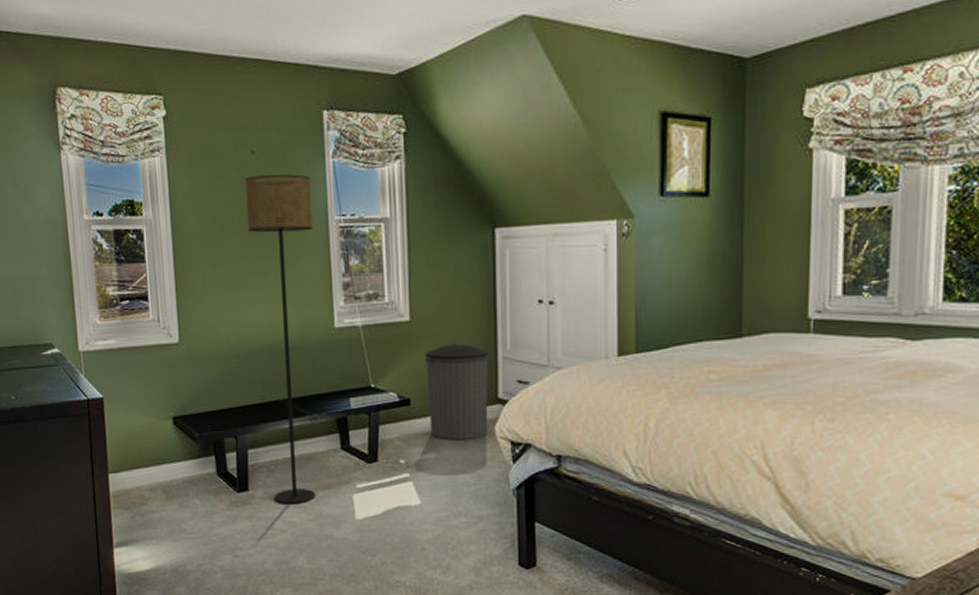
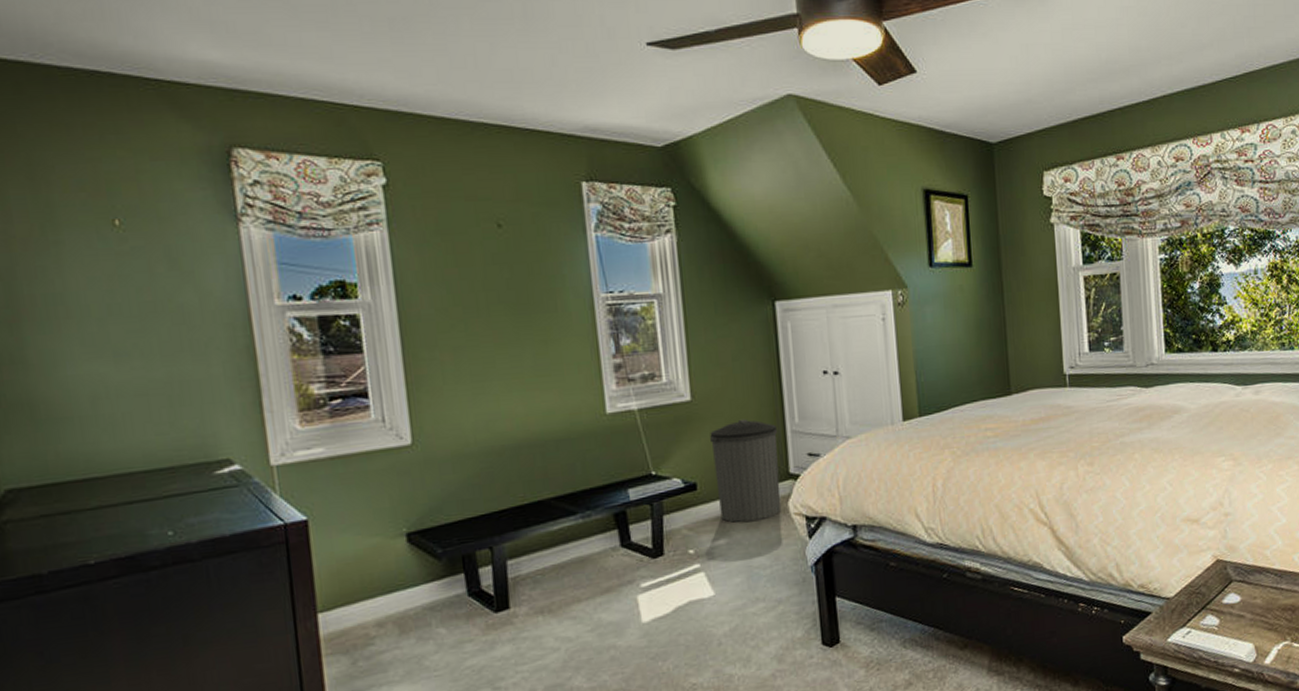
floor lamp: present [245,174,316,503] -> none [491,249,593,618]

